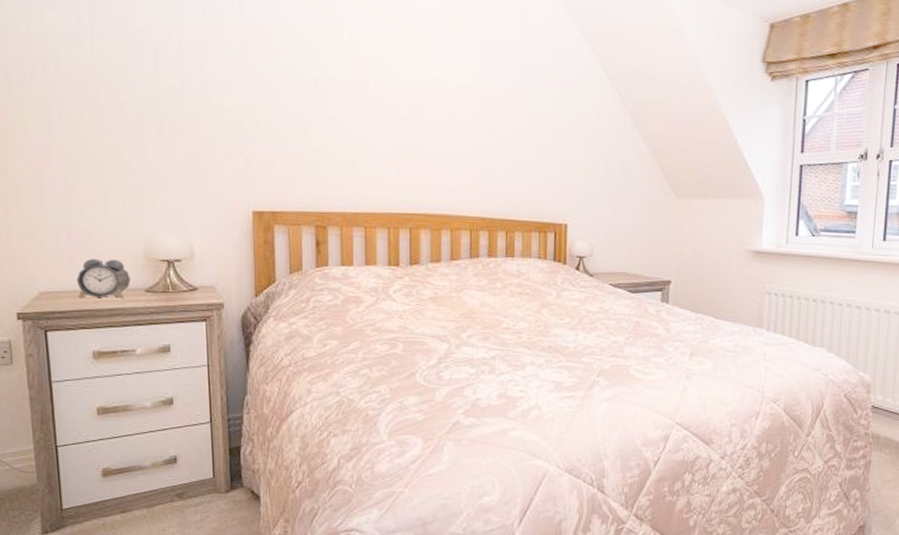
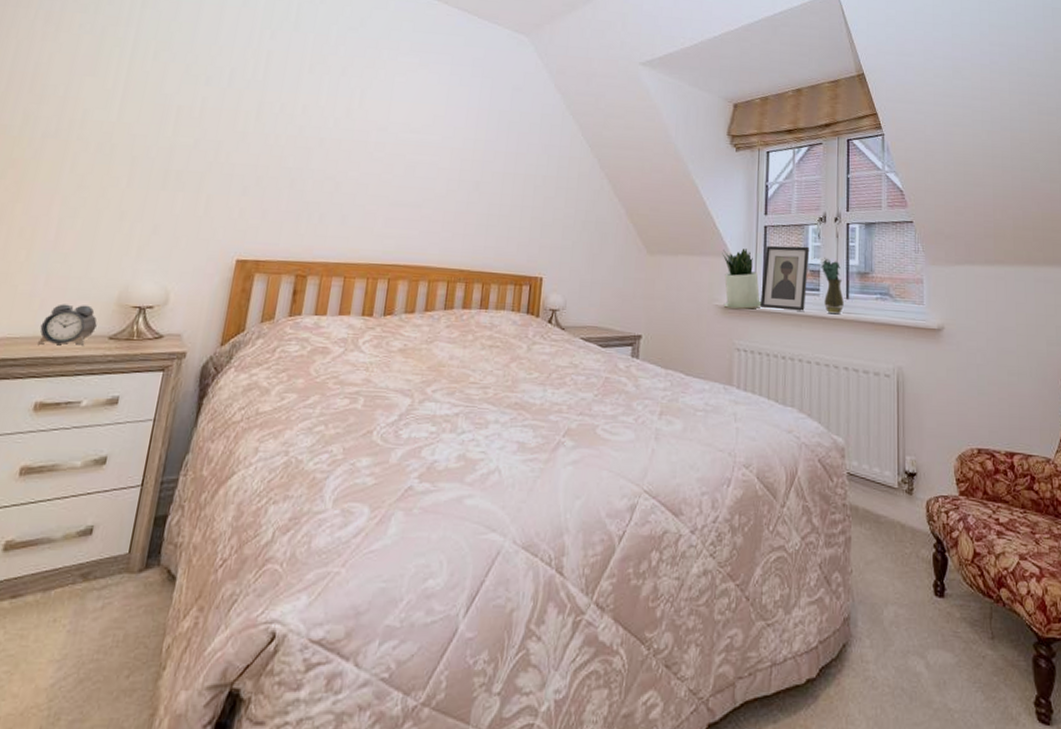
planter: none [754,190,795,254] -> present [722,248,762,310]
picture frame: none [793,186,848,254] -> present [760,245,810,311]
vase: none [857,198,881,257] -> present [820,258,844,315]

